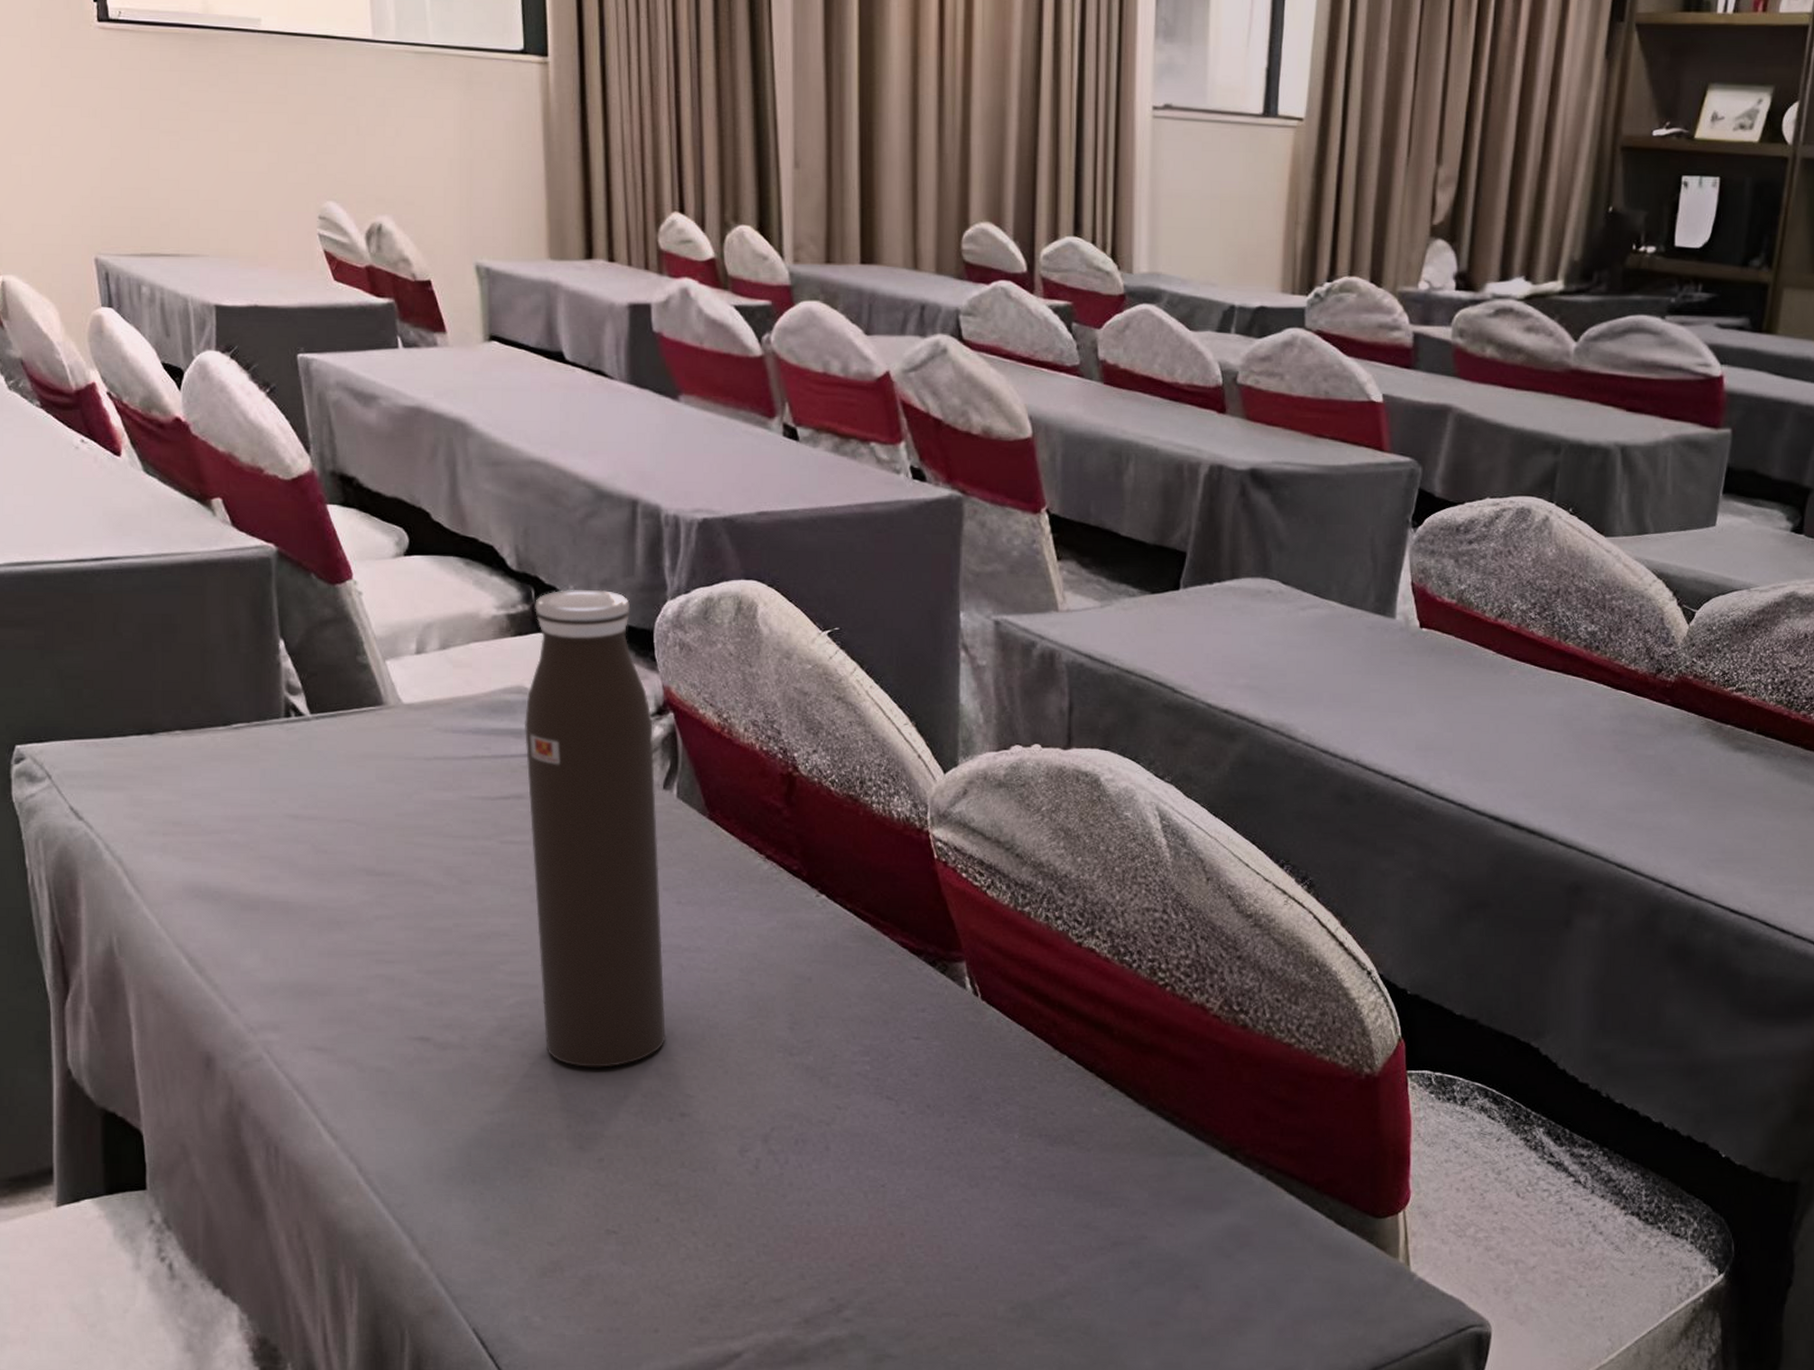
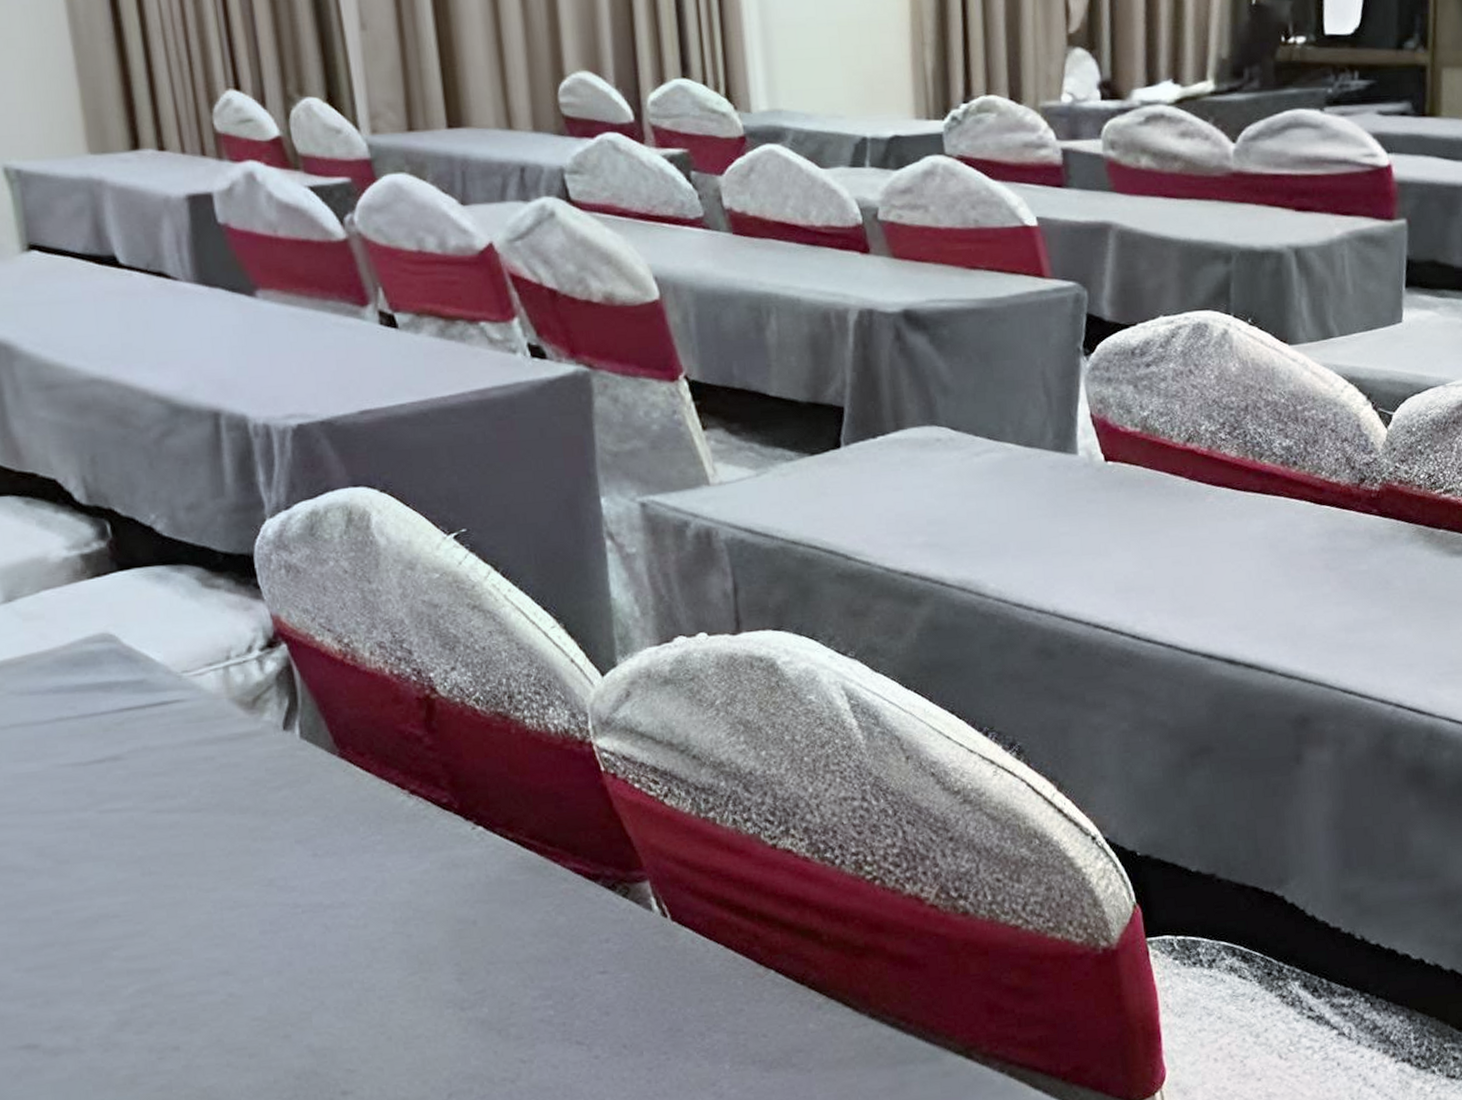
water bottle: present [524,589,666,1068] -> none [112,515,316,1054]

